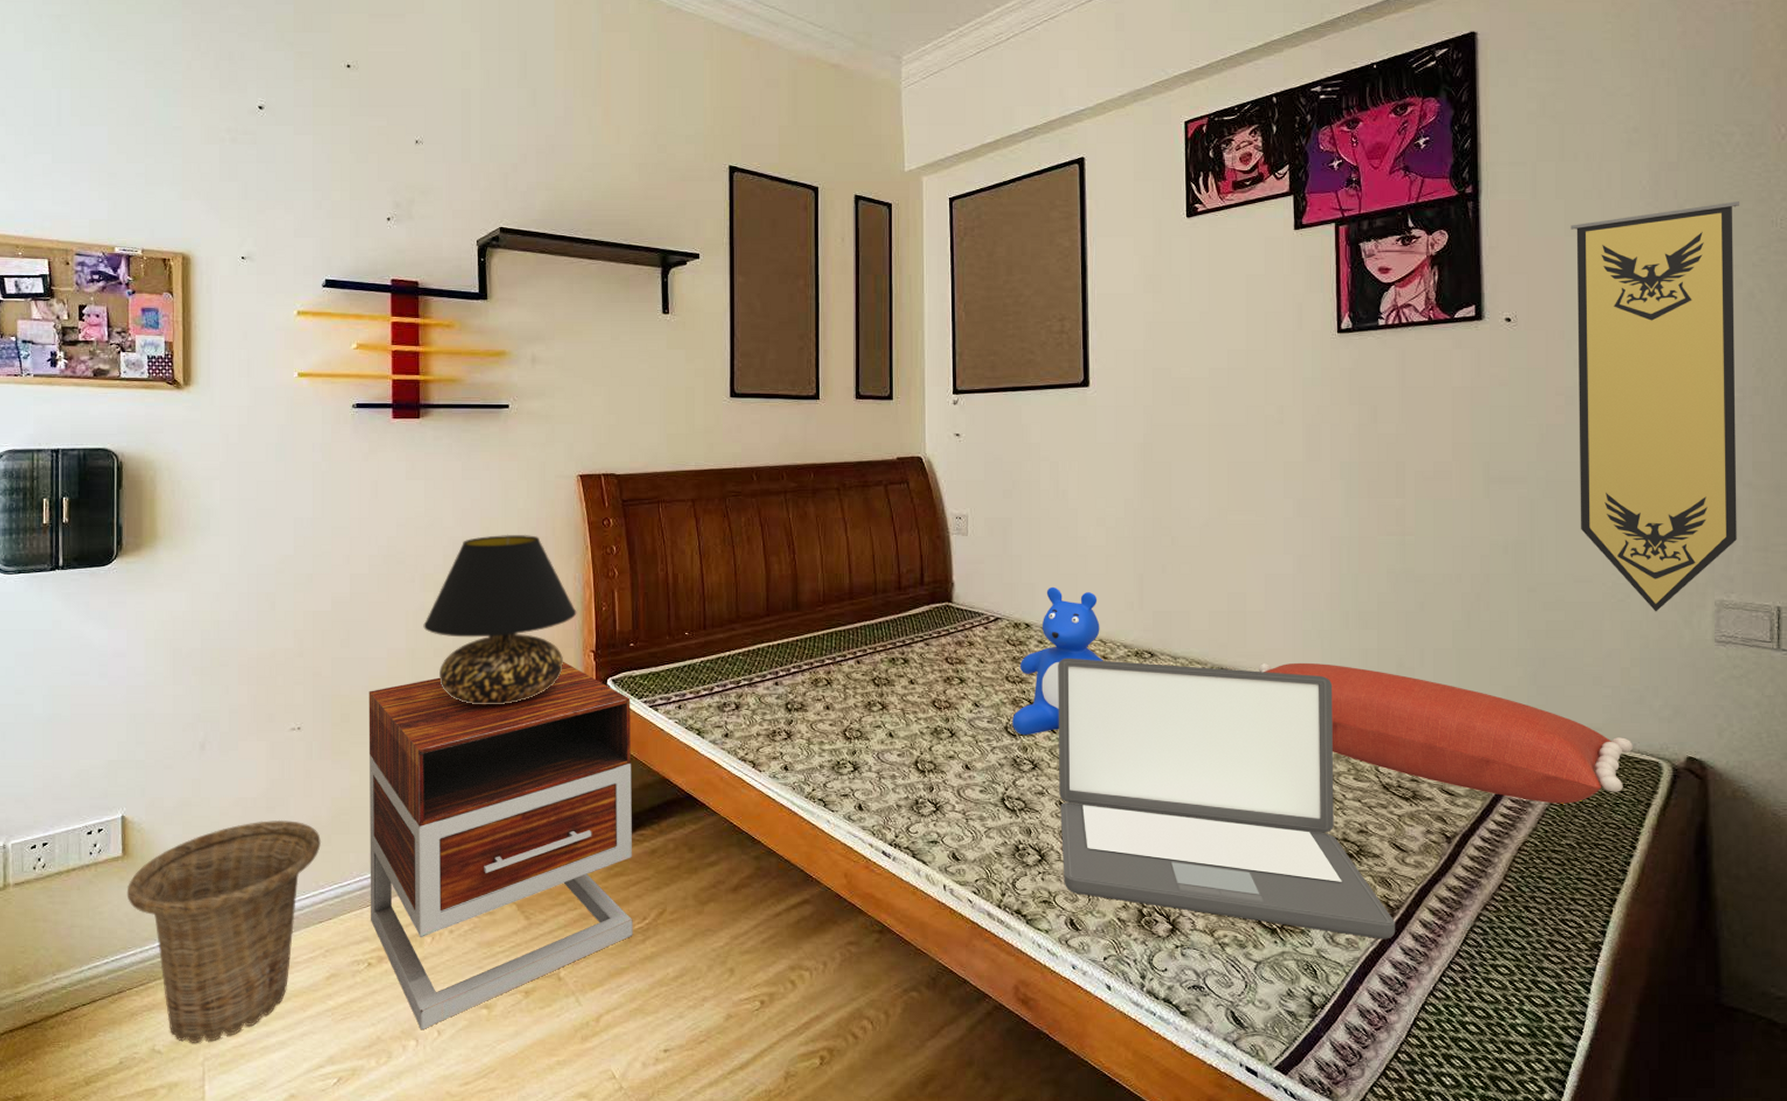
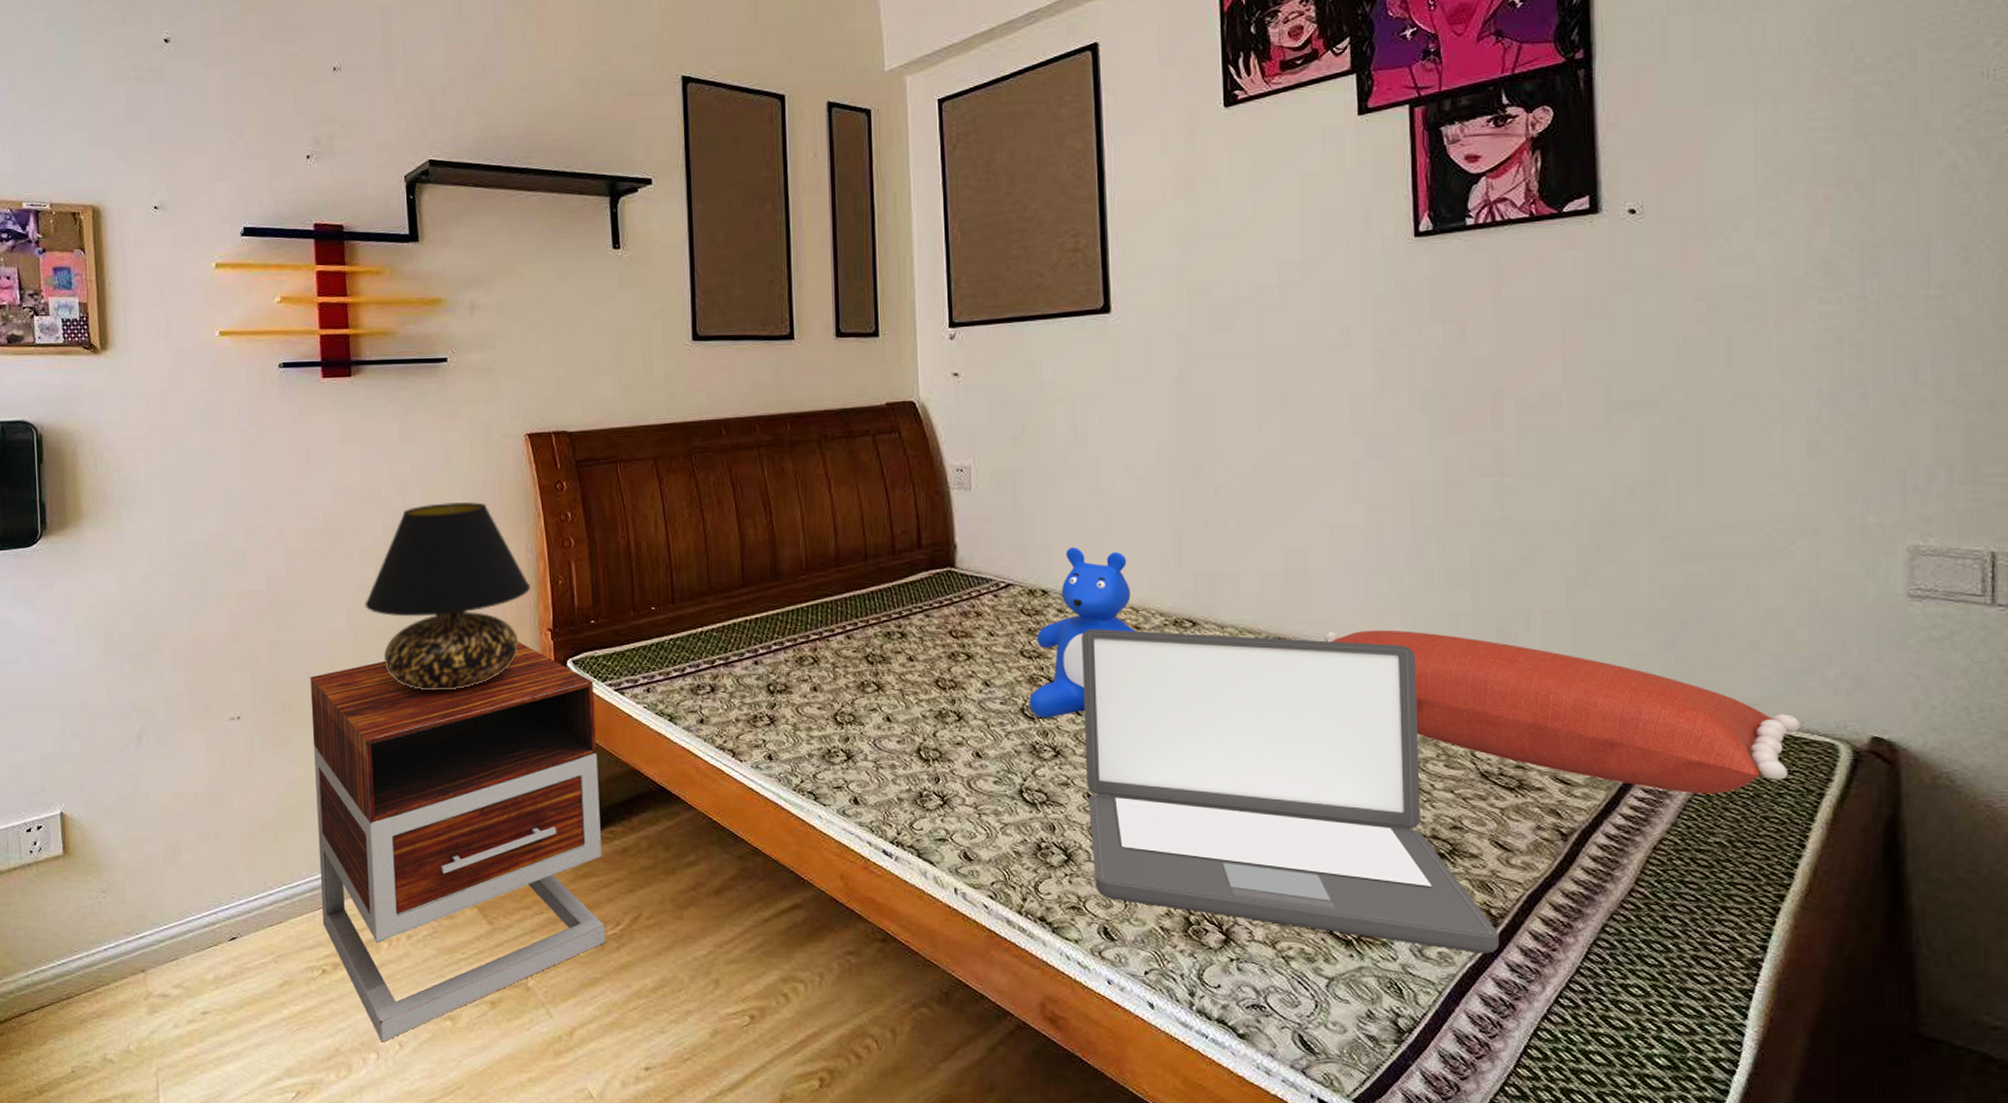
basket: present [126,819,321,1044] -> none [69,816,267,1053]
pennant: present [1570,201,1740,612] -> none [1712,50,1939,562]

